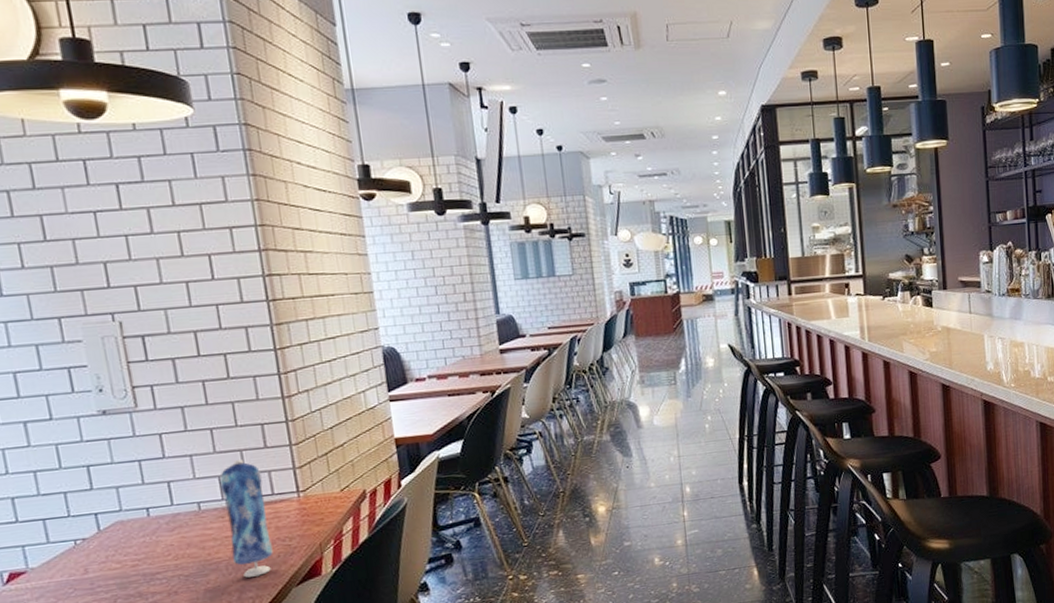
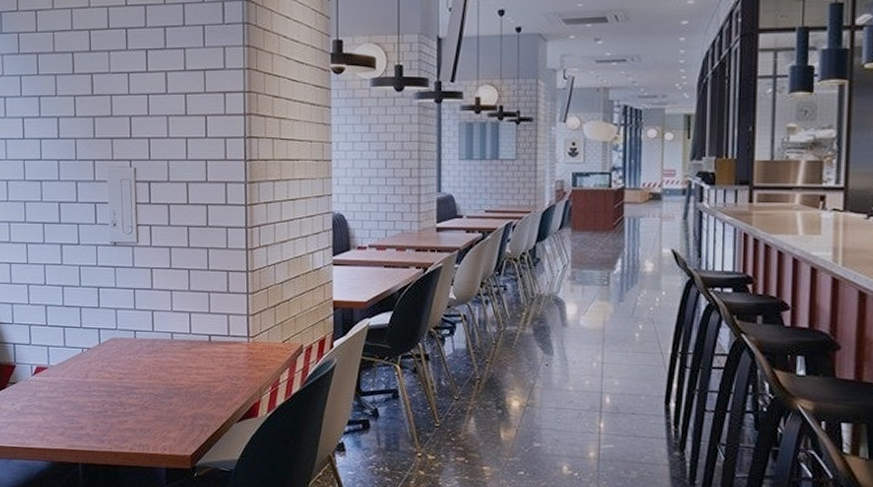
dress: present [219,460,273,578] -> none [189,300,222,407]

